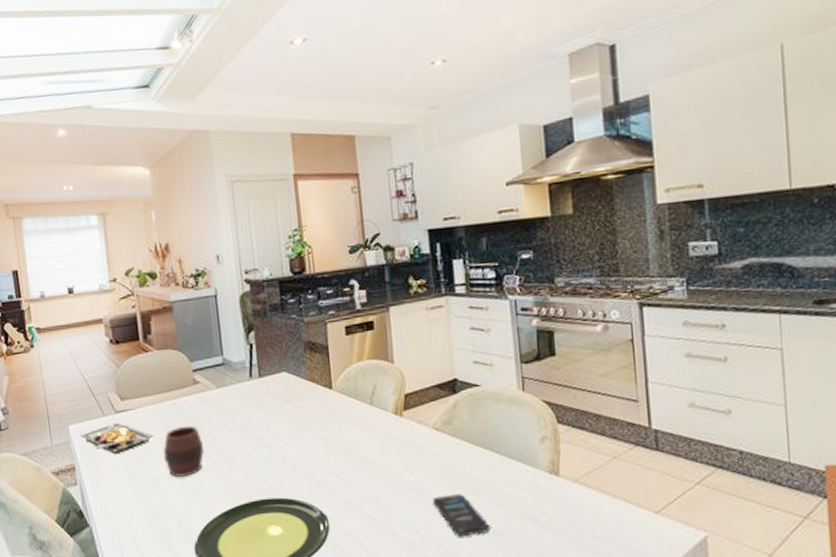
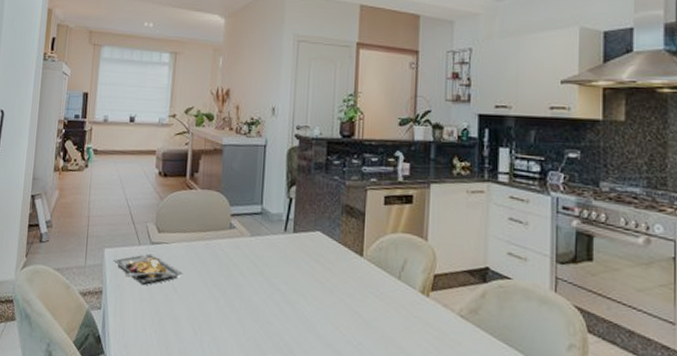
cup: present [163,425,205,477] -> none [188,268,229,320]

